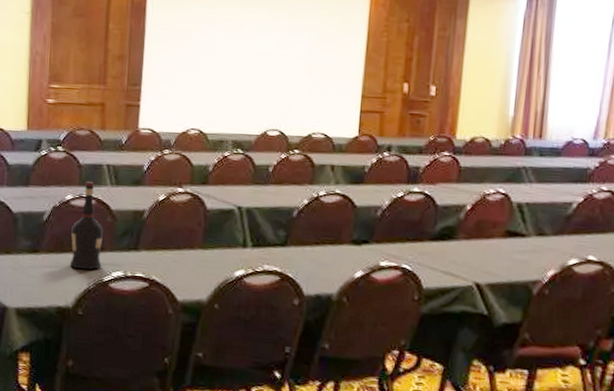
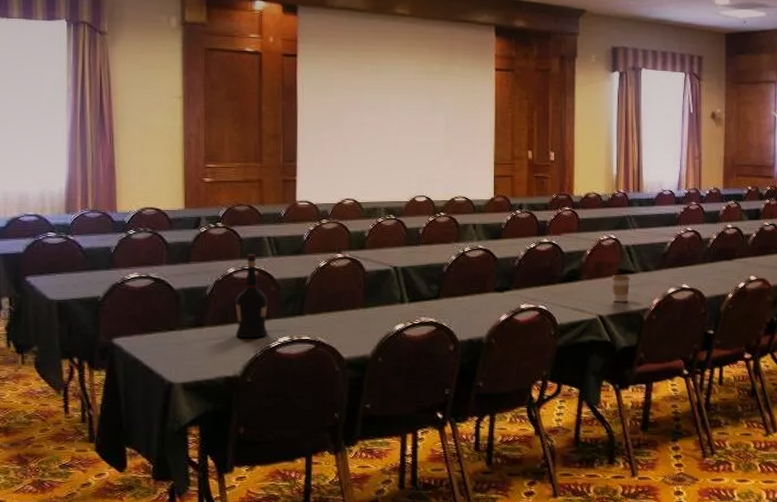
coffee cup: none [494,236,520,271] -> present [611,275,631,302]

